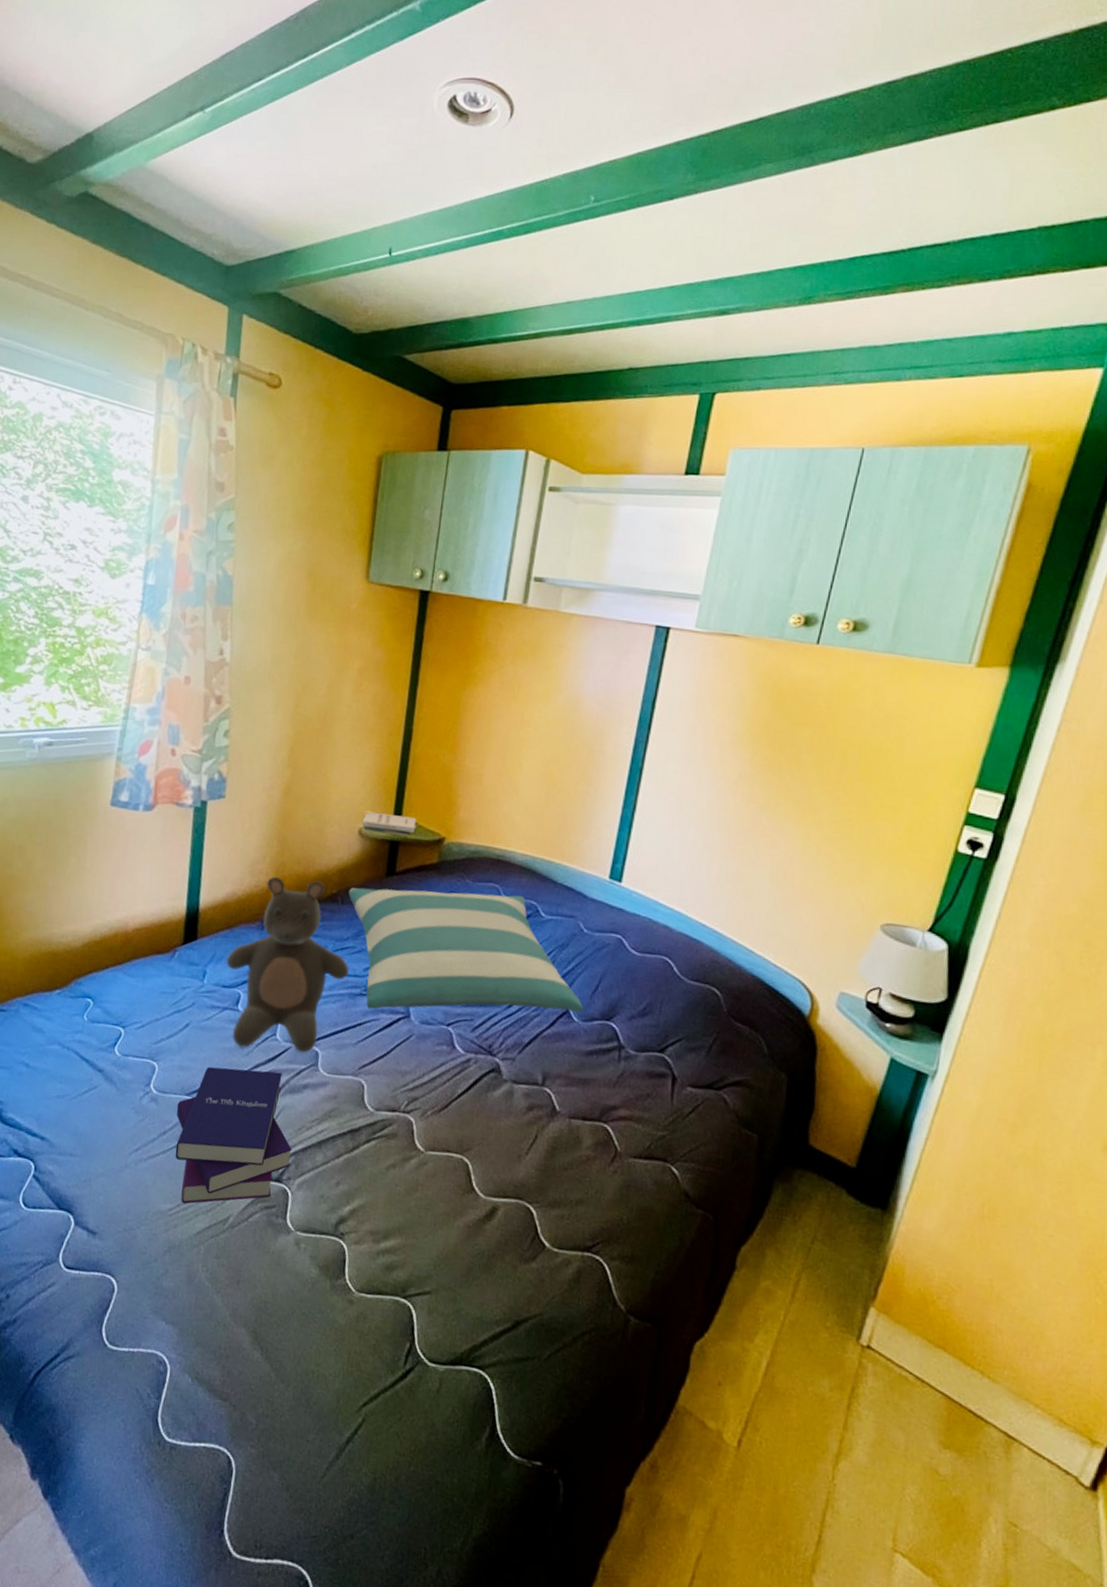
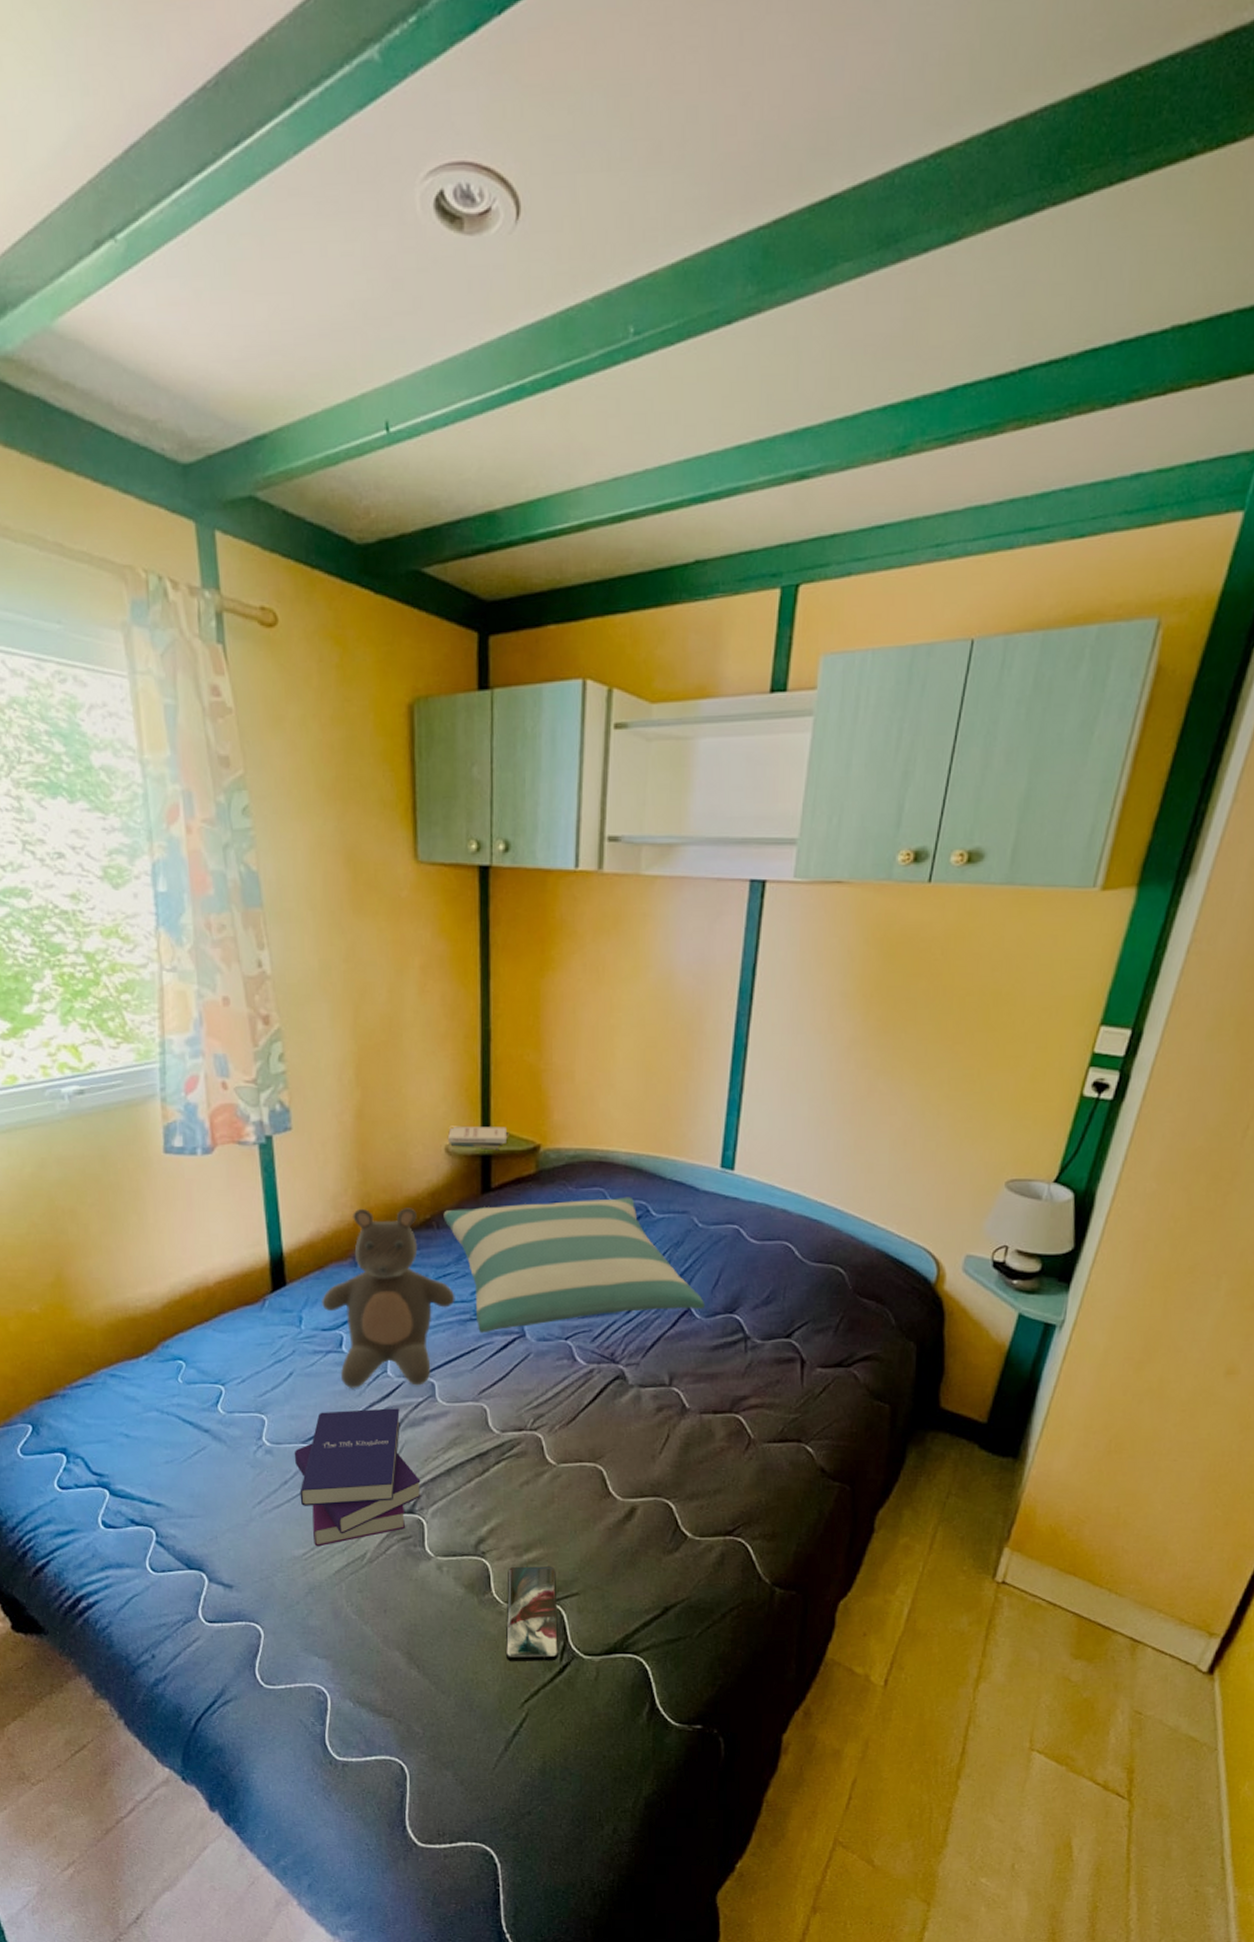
smartphone: none [351,1253,410,1363] -> present [506,1566,558,1661]

